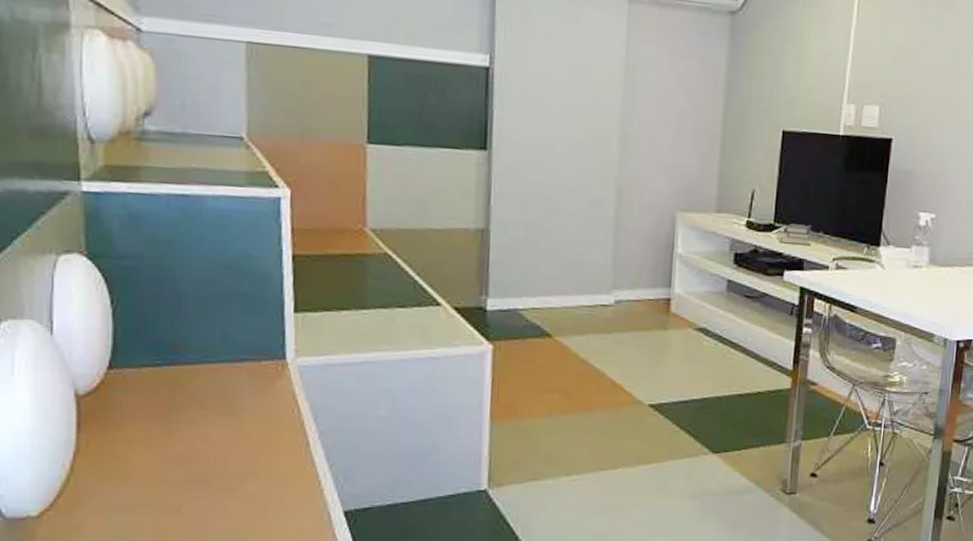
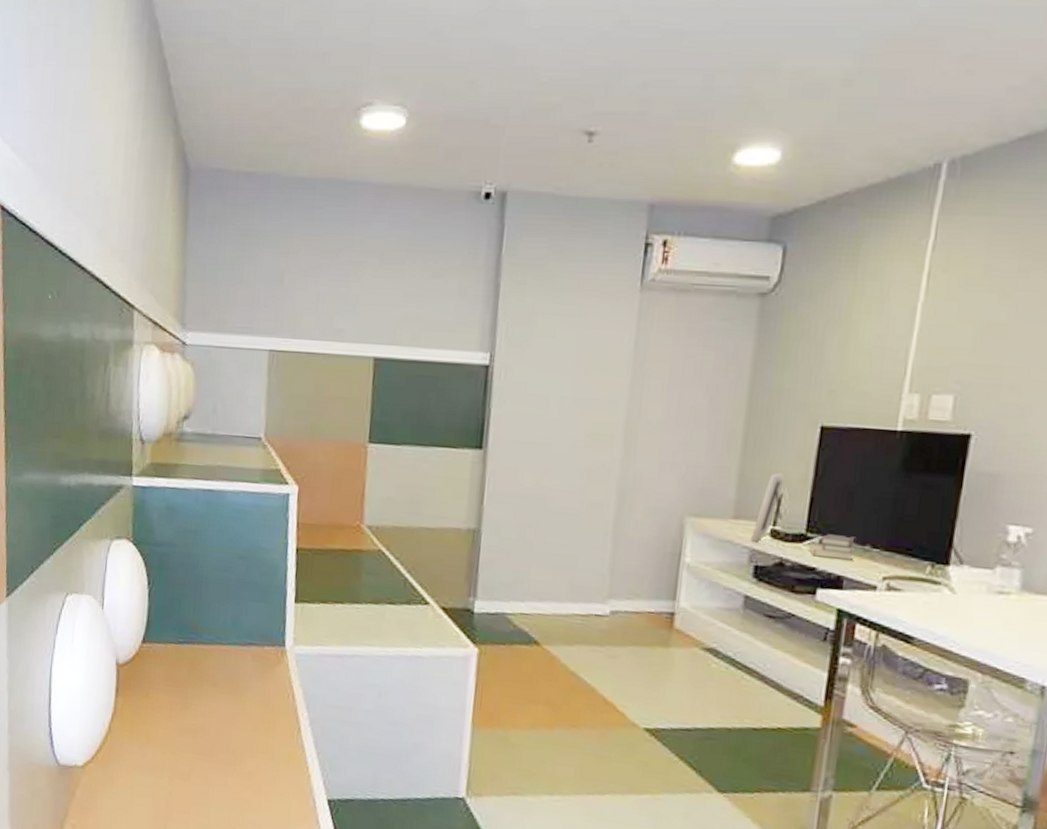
picture frame: none [731,171,757,233] -> present [751,472,787,542]

